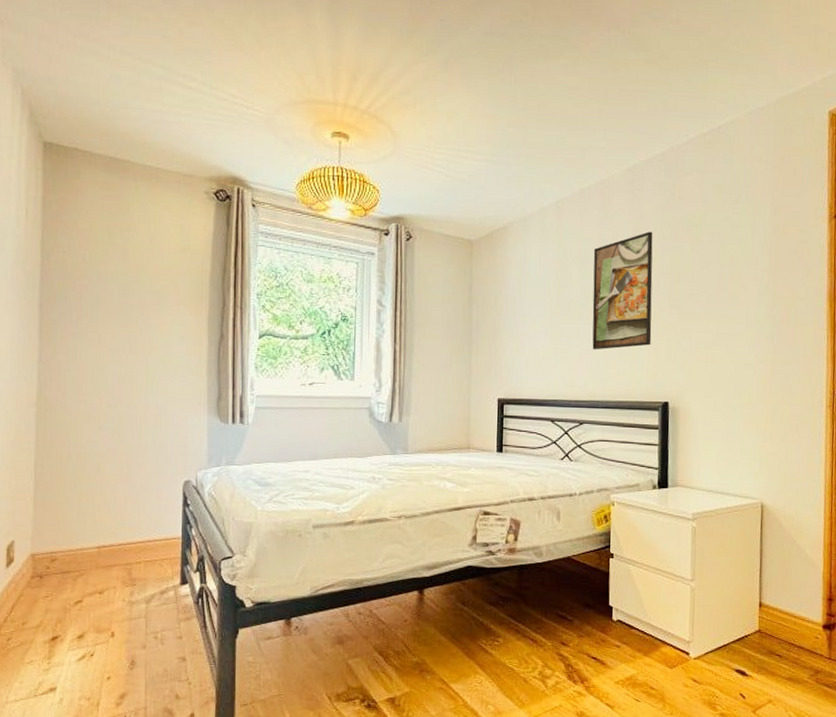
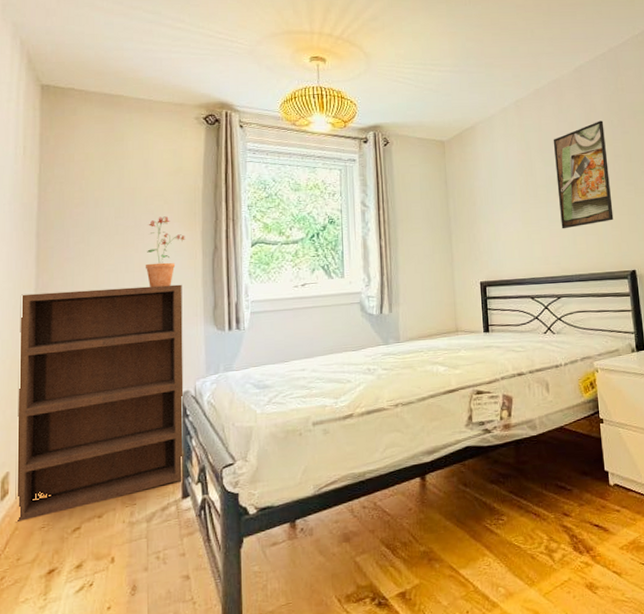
bookcase: none [20,366,186,589] -> present [15,284,184,523]
potted plant: none [150,297,191,372] -> present [146,216,185,287]

